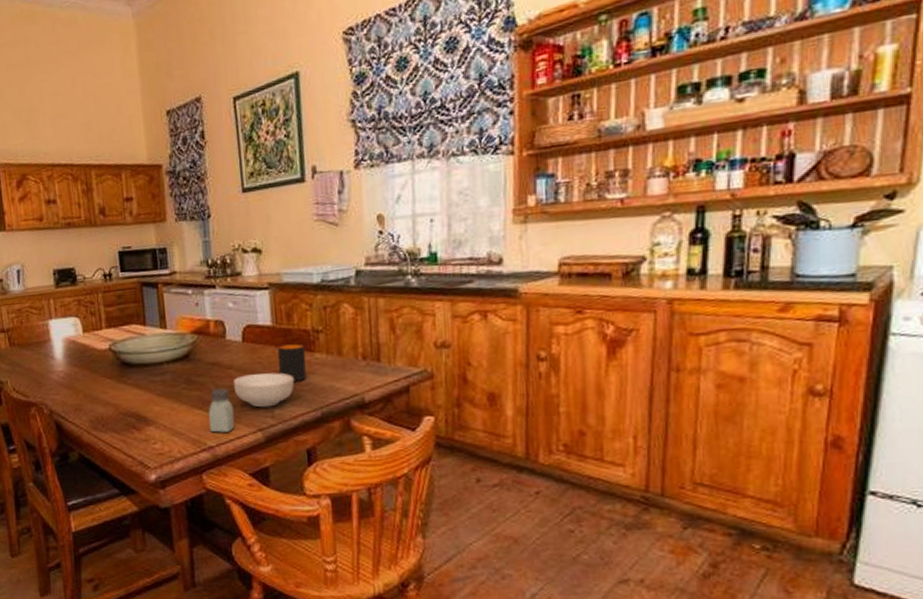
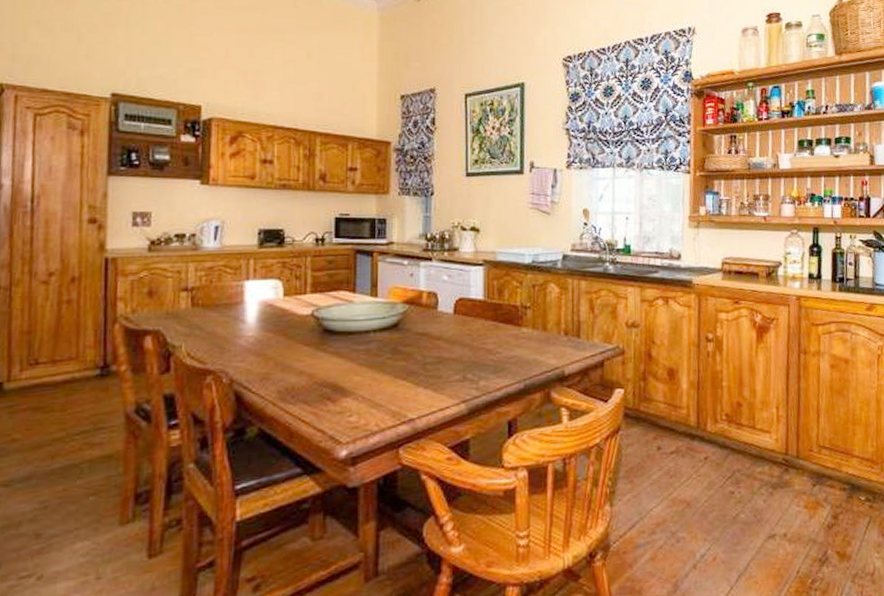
saltshaker: present [208,388,235,433] -> none [412,359,439,405]
cereal bowl: present [233,373,294,408] -> none [440,345,500,379]
mug: present [277,343,307,382] -> none [486,318,514,354]

